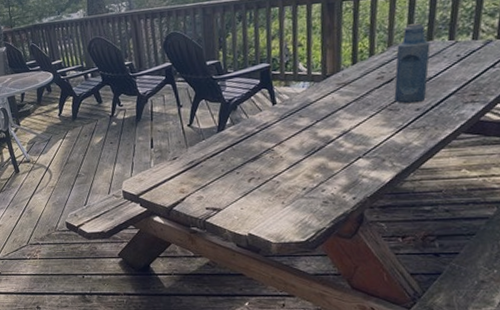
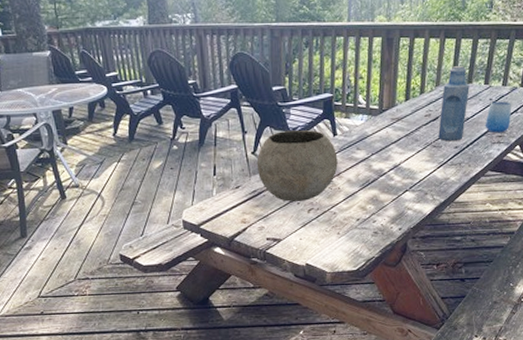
bowl: none [193,100,279,172] -> present [256,129,338,202]
cup: none [452,56,487,92] -> present [485,101,511,133]

